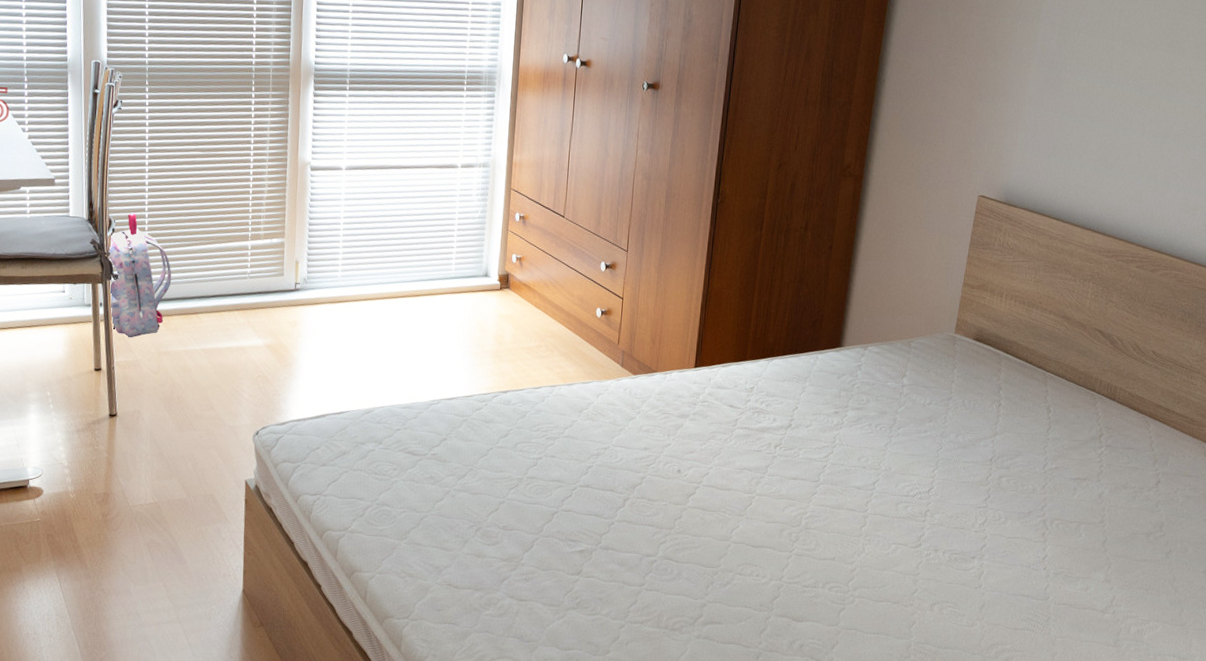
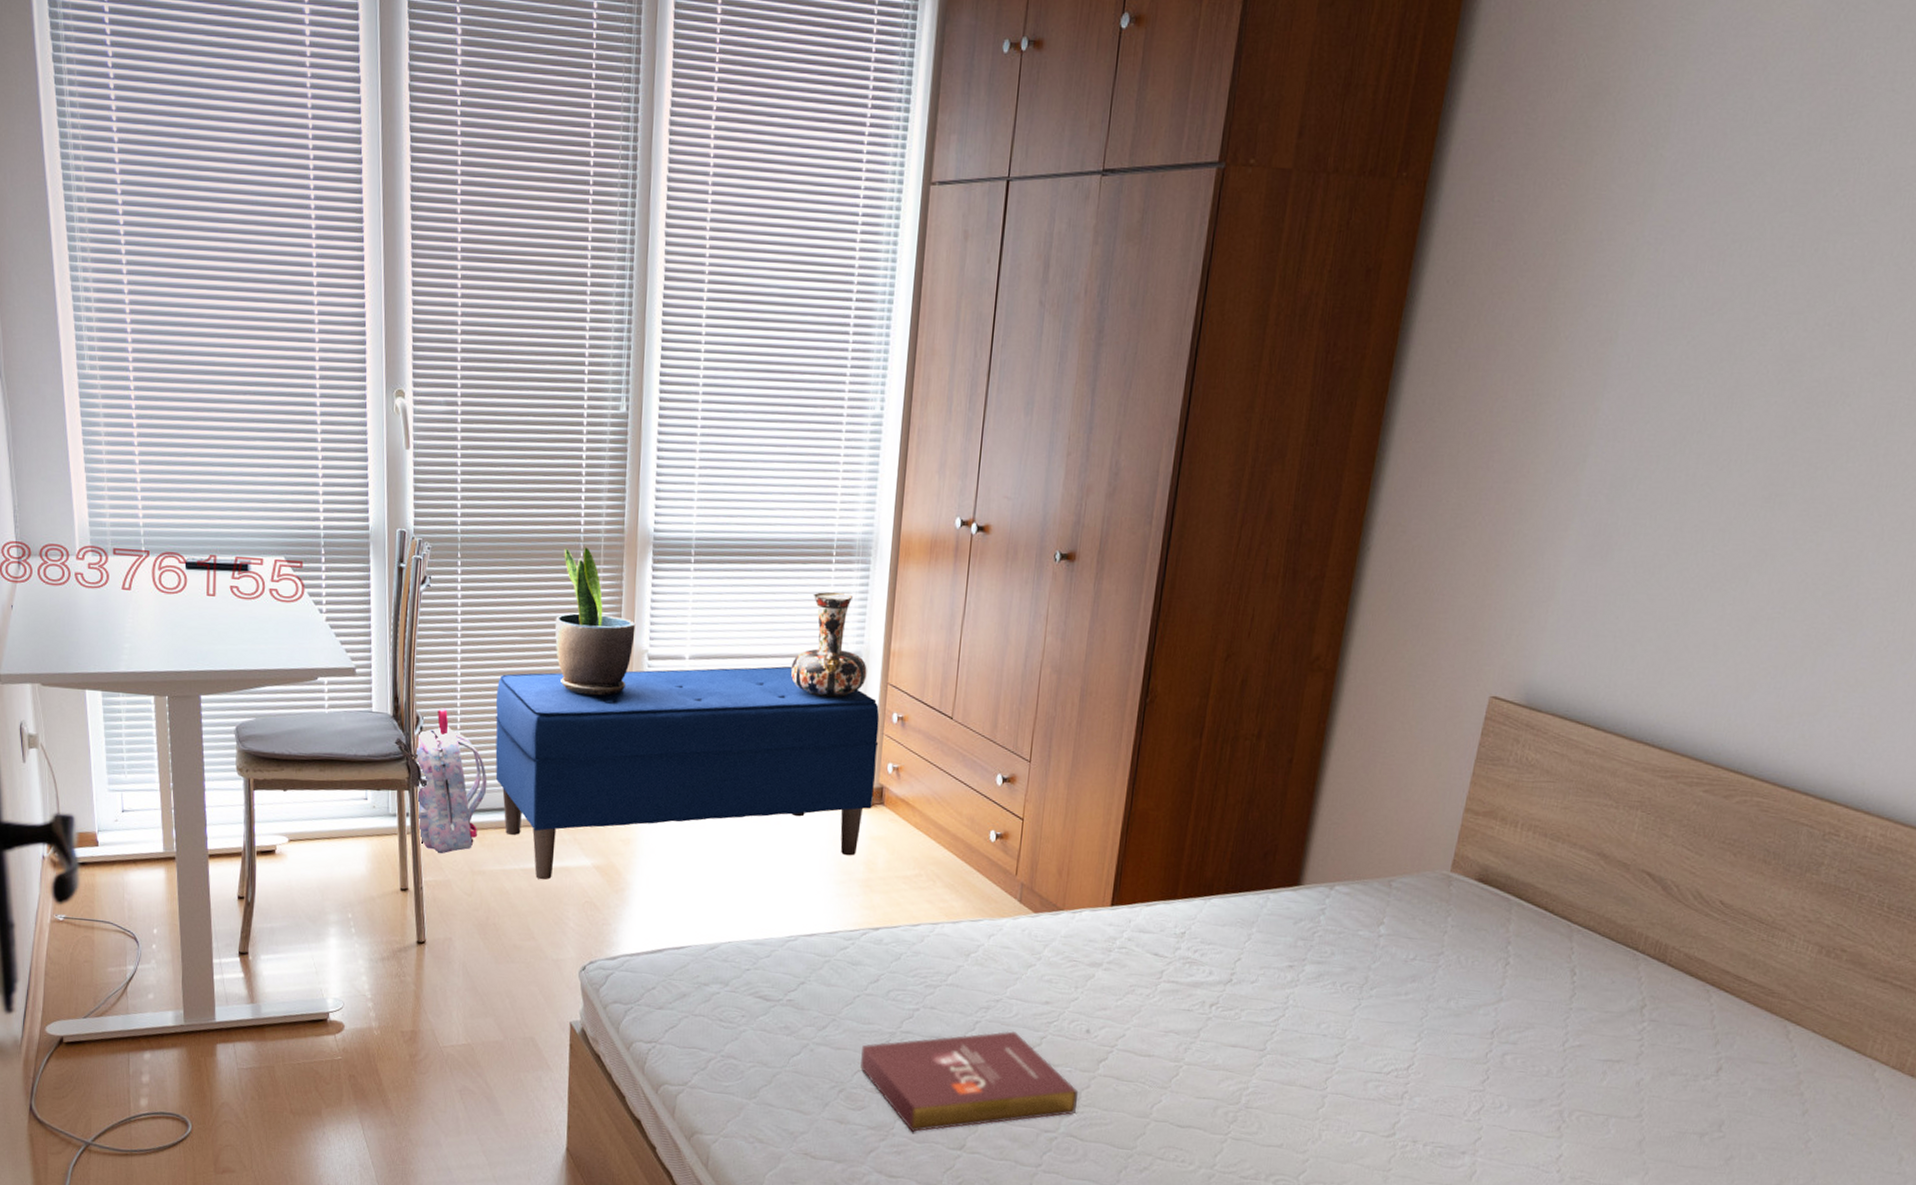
bench: none [179,175,505,358] -> present [495,666,880,880]
potted plant: none [230,76,300,201] -> present [554,547,636,696]
decorative vase: none [430,114,494,201] -> present [790,592,867,698]
book: none [494,473,673,561] -> present [860,1031,1079,1132]

